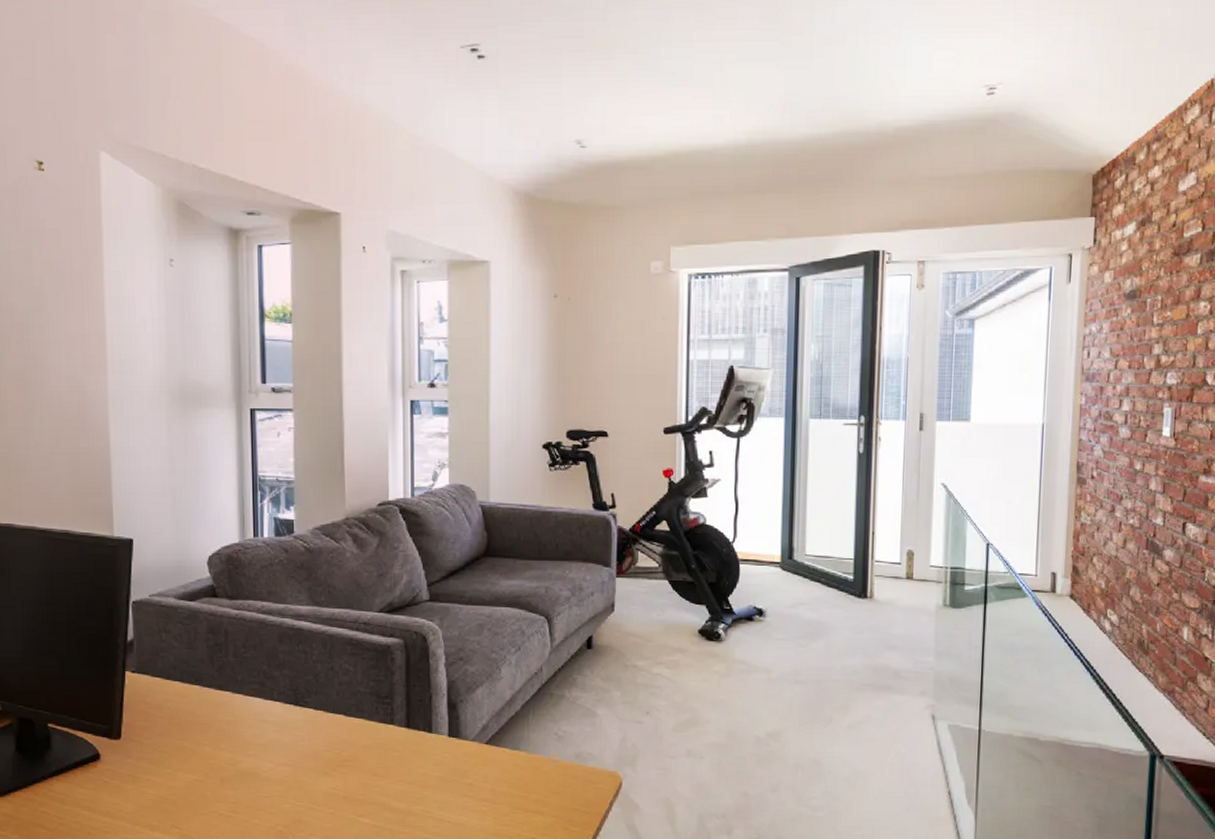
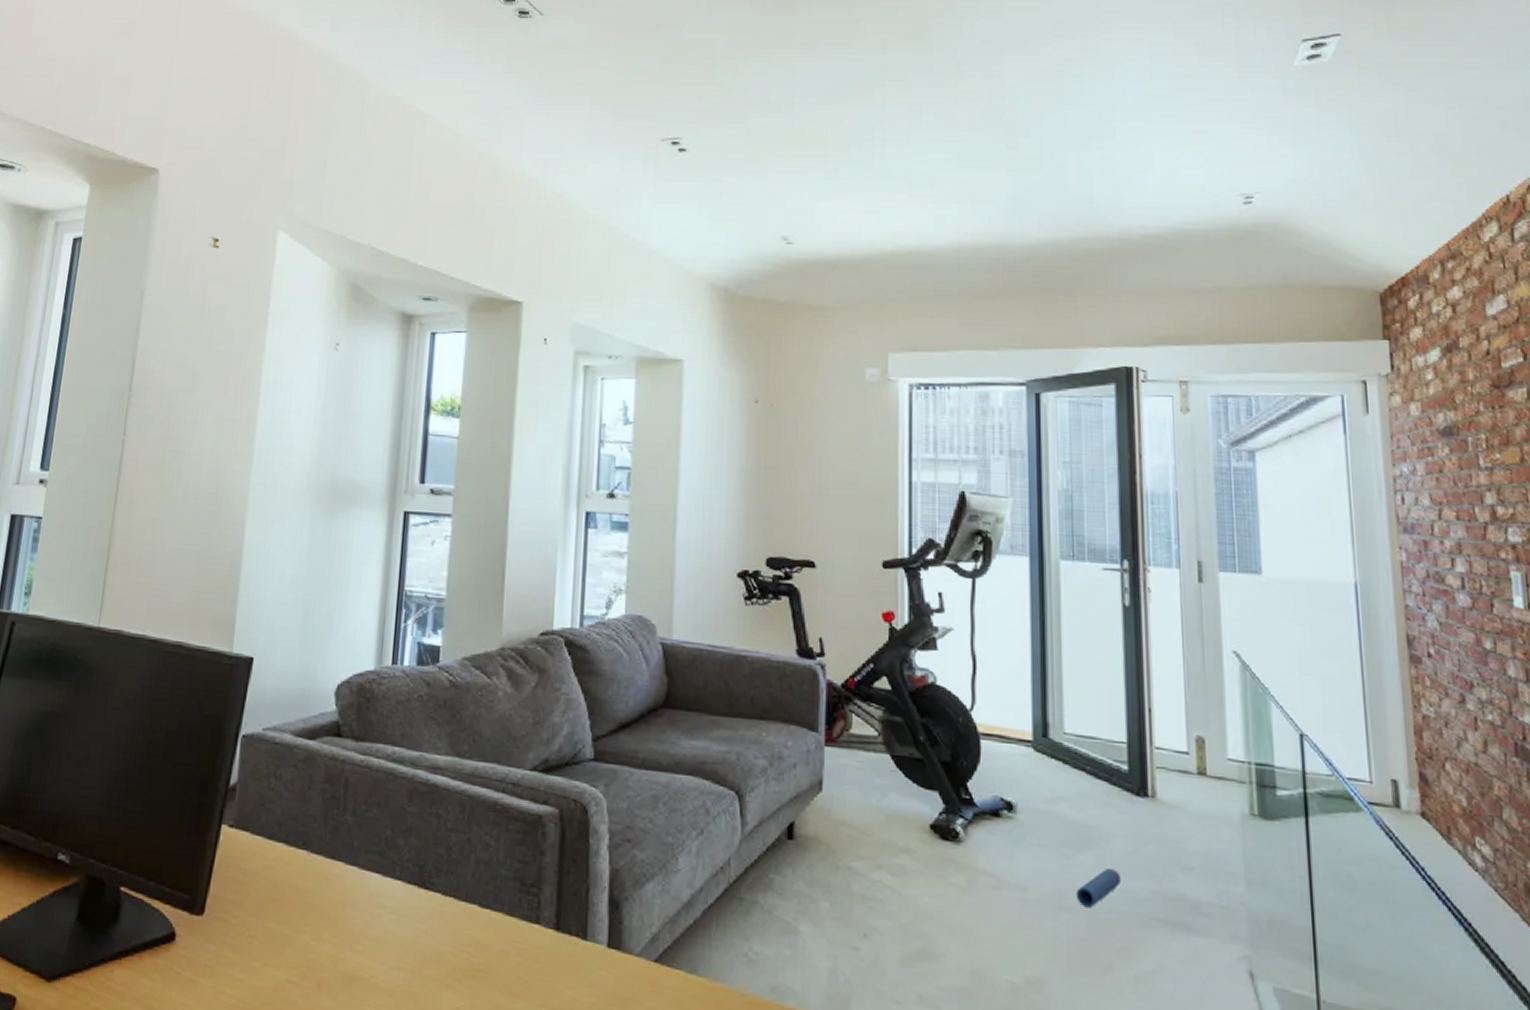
foam roller: none [808,651,842,681] -> present [1076,867,1121,908]

